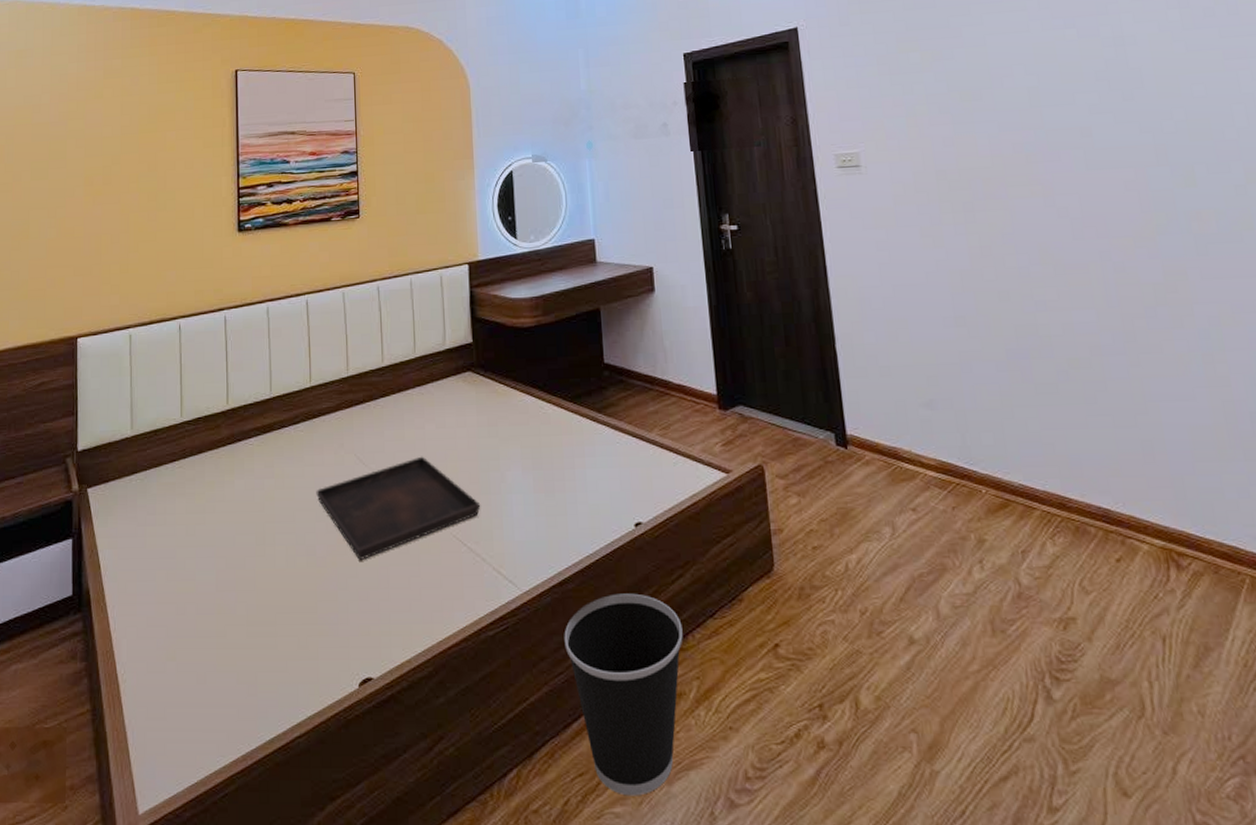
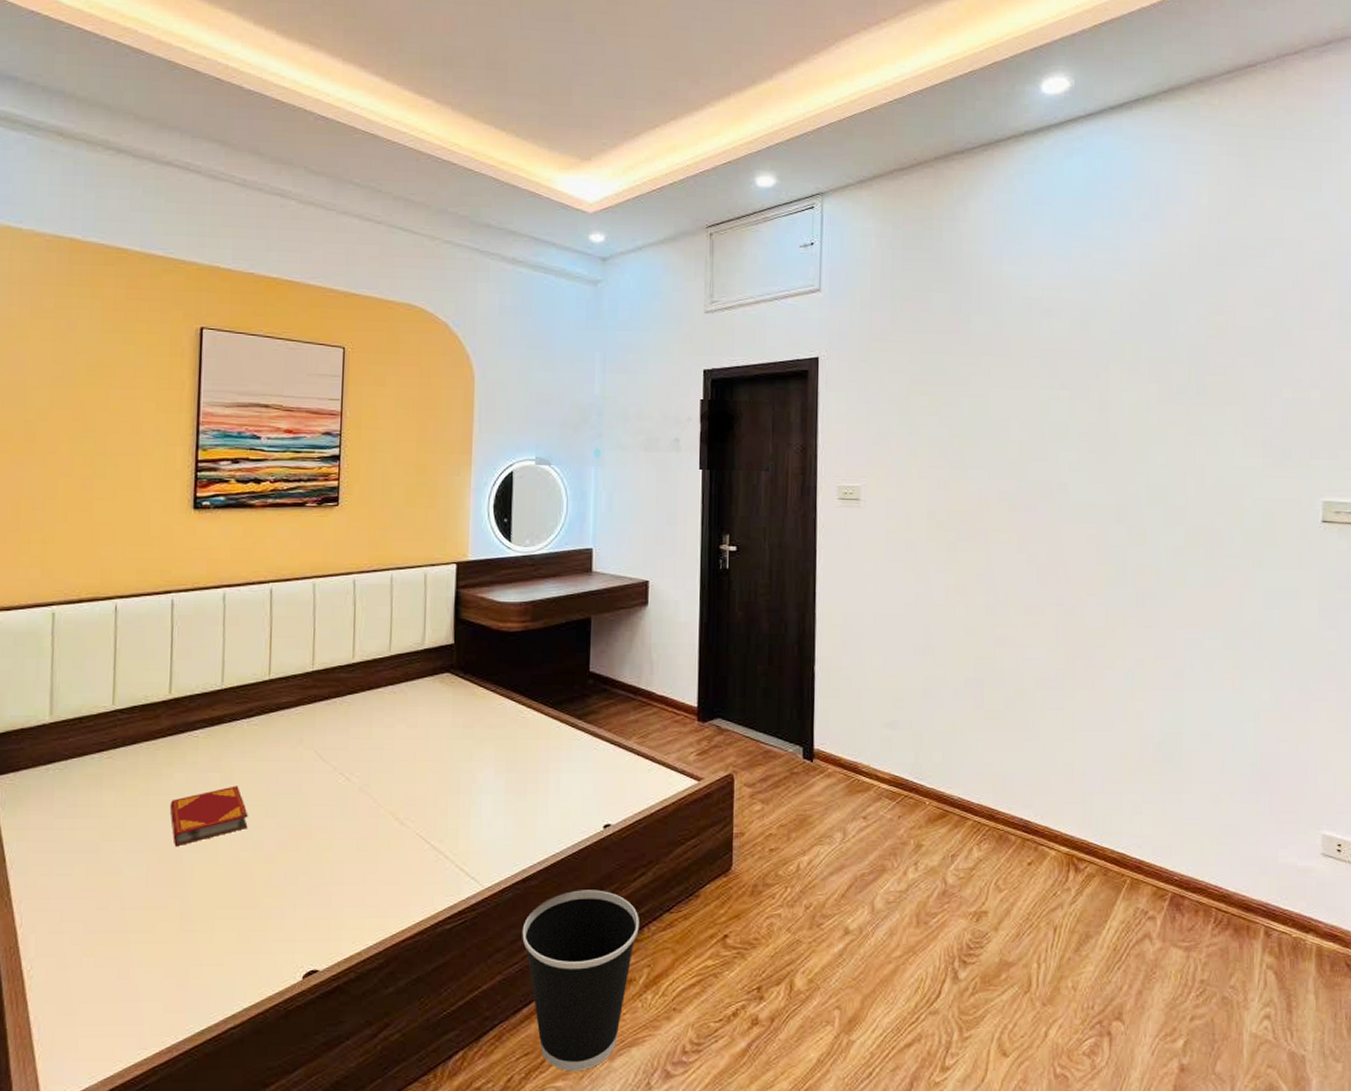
hardback book: none [232,491,300,552] -> present [169,786,248,847]
serving tray: present [316,456,481,561] -> none [268,755,448,857]

